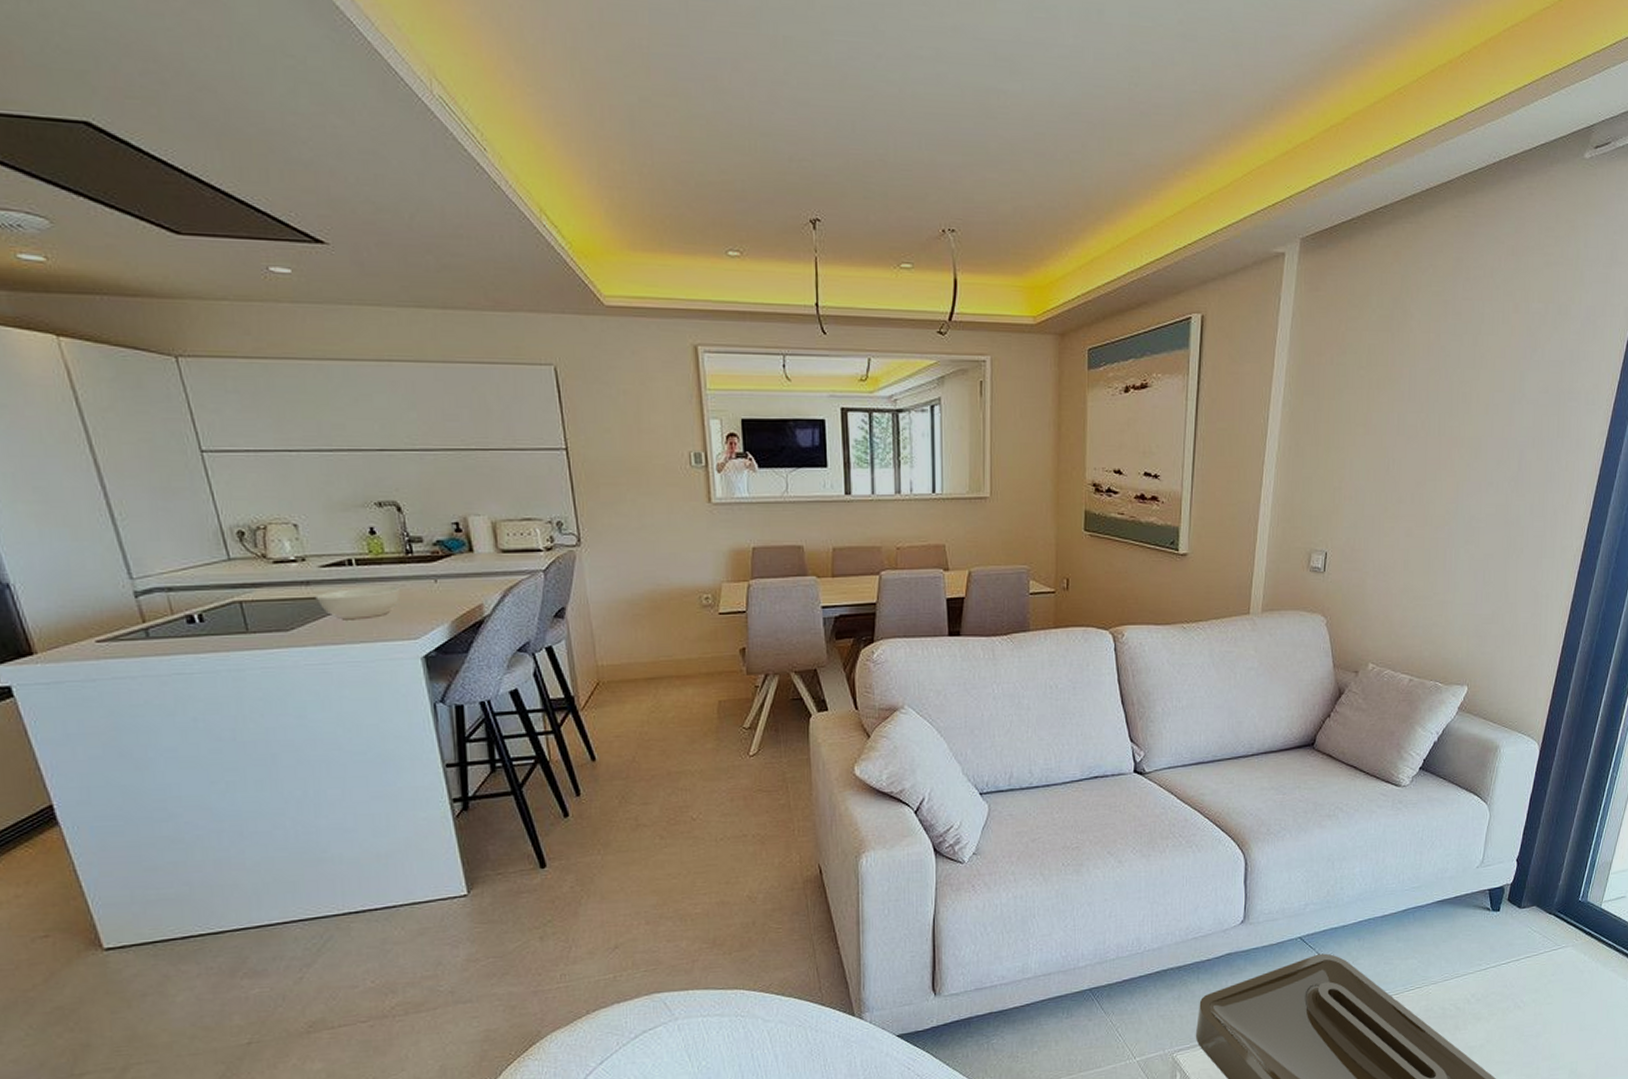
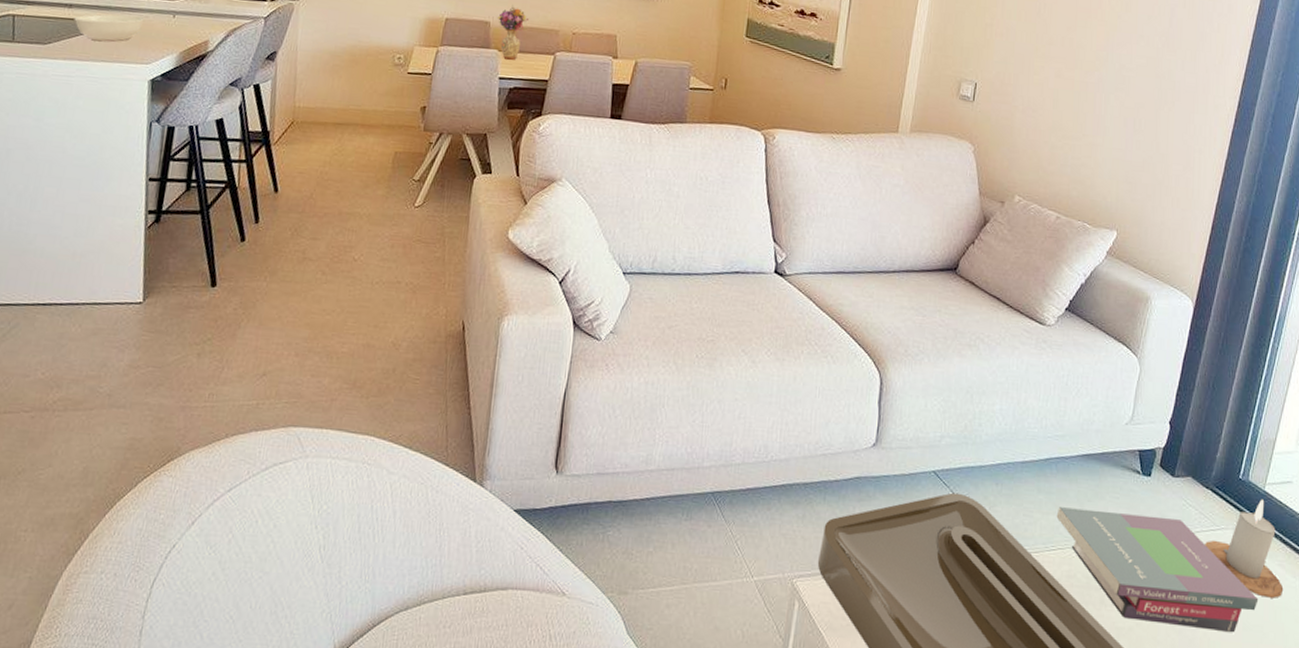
flower arrangement: none [810,524,847,587] -> present [497,5,530,61]
books: none [1414,945,1594,1038] -> present [1056,507,1259,633]
candle: none [1548,916,1616,1000] -> present [1205,499,1284,598]

